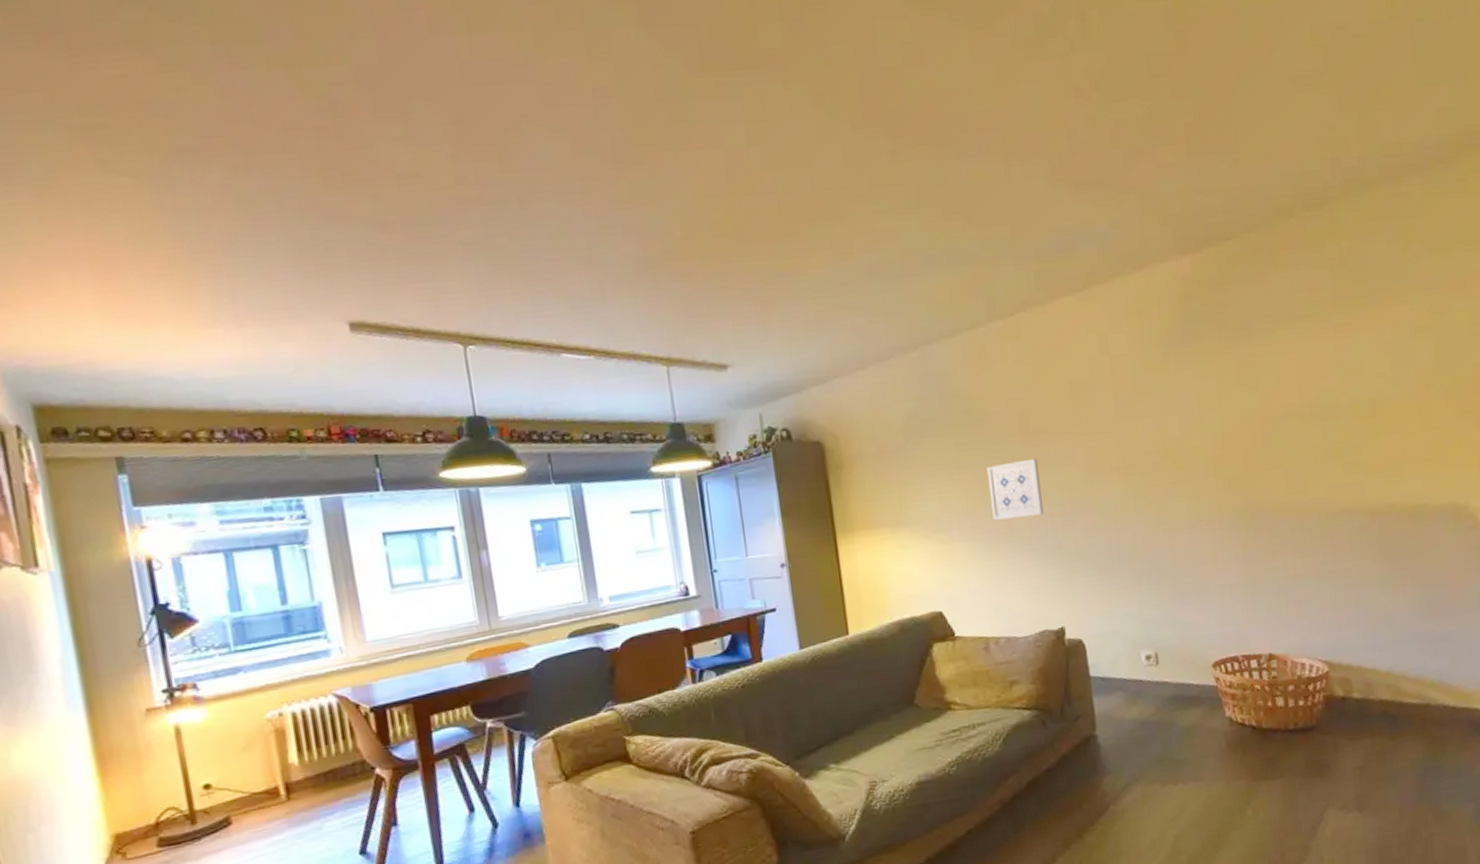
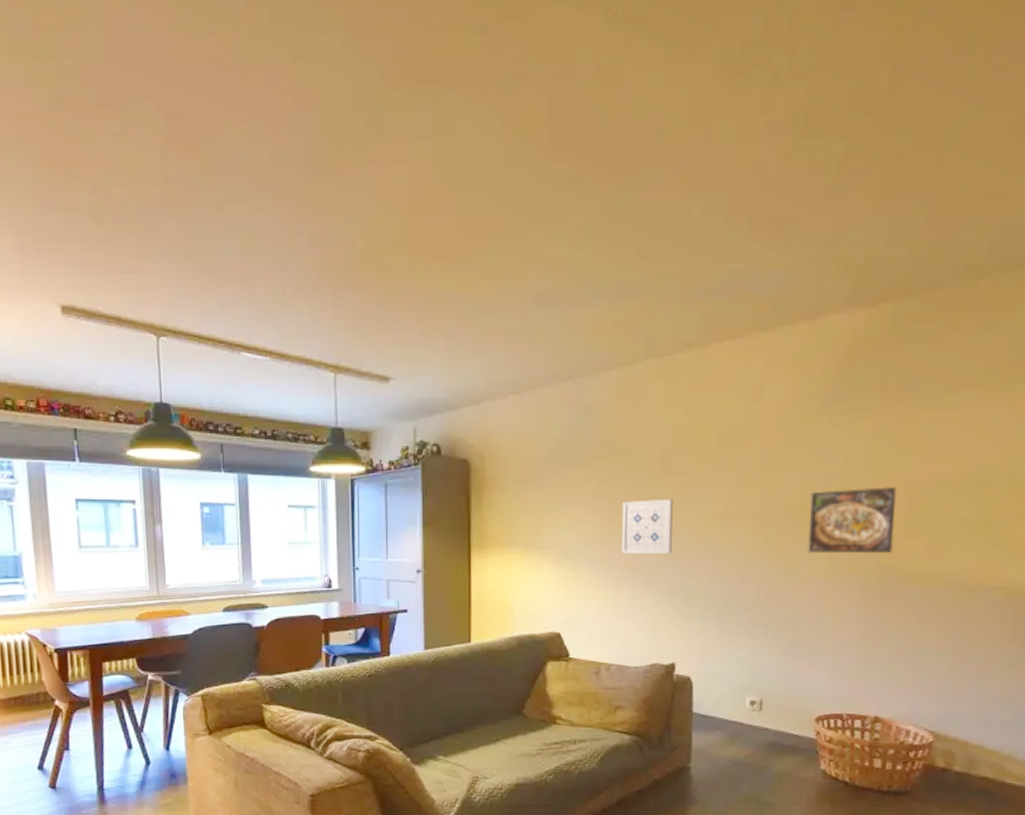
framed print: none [1170,422,1257,498] -> present [808,486,897,554]

